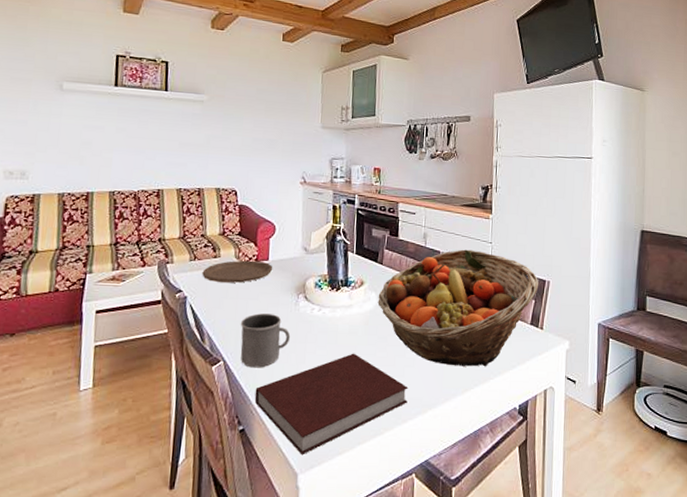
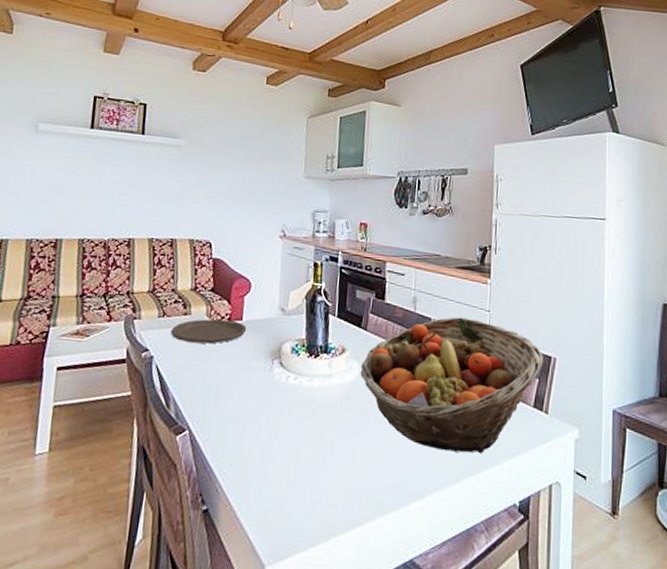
mug: present [240,313,291,368] -> none [208,379,263,441]
notebook: present [254,353,408,456] -> none [220,429,392,544]

